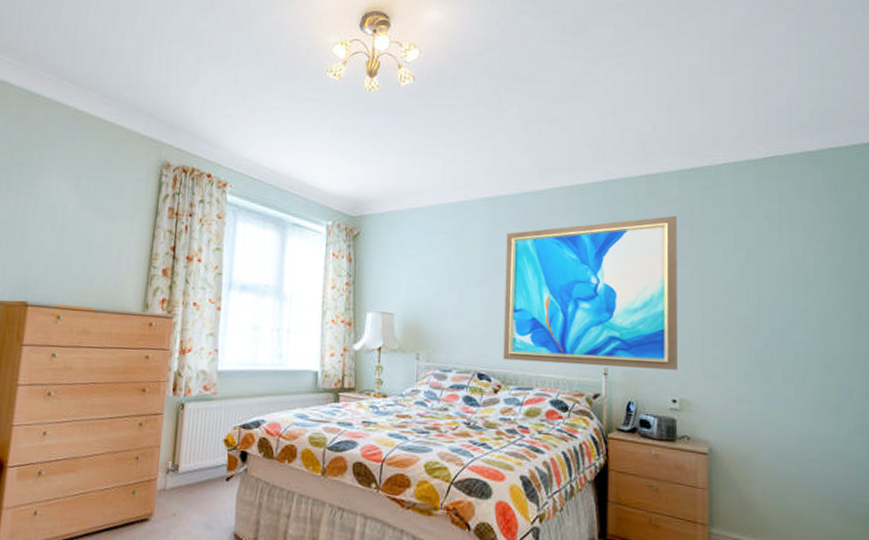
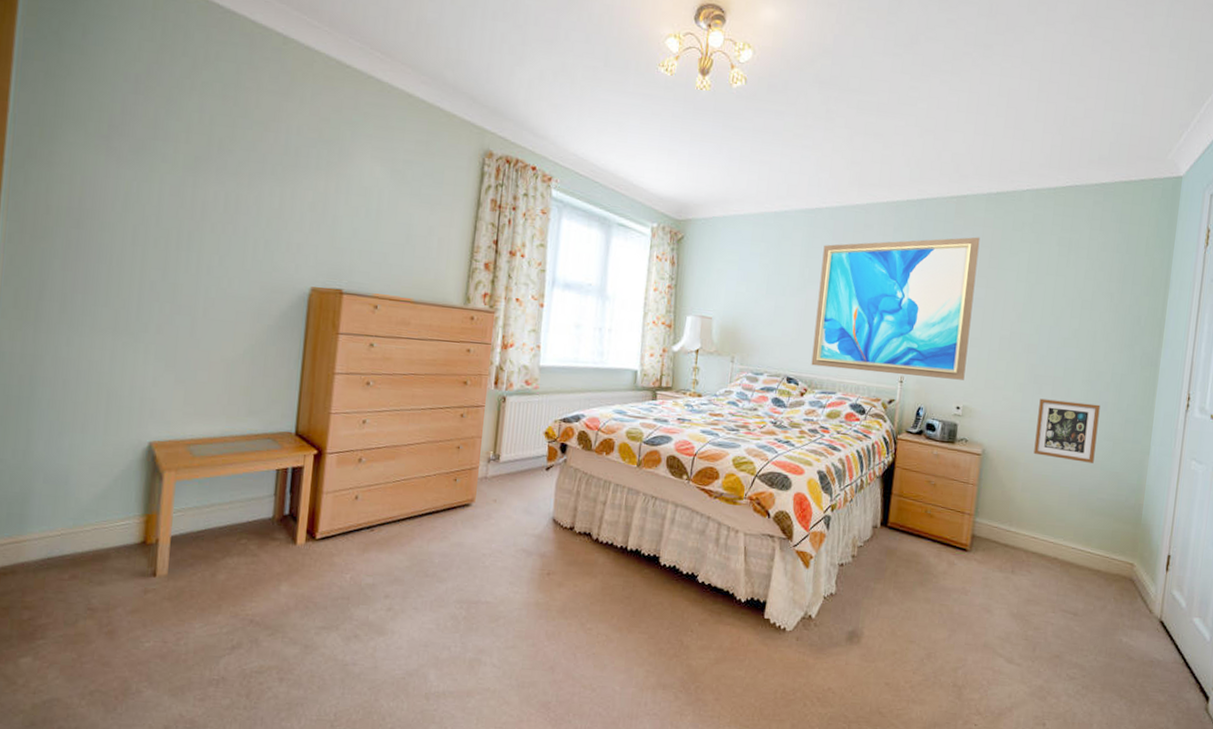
picture frame: none [770,388,846,461] -> present [1034,398,1101,463]

